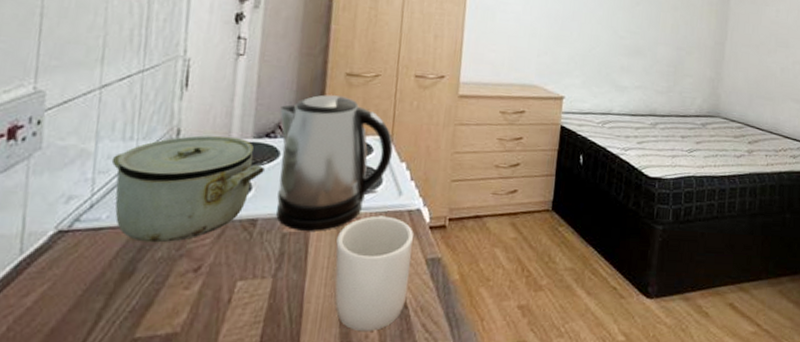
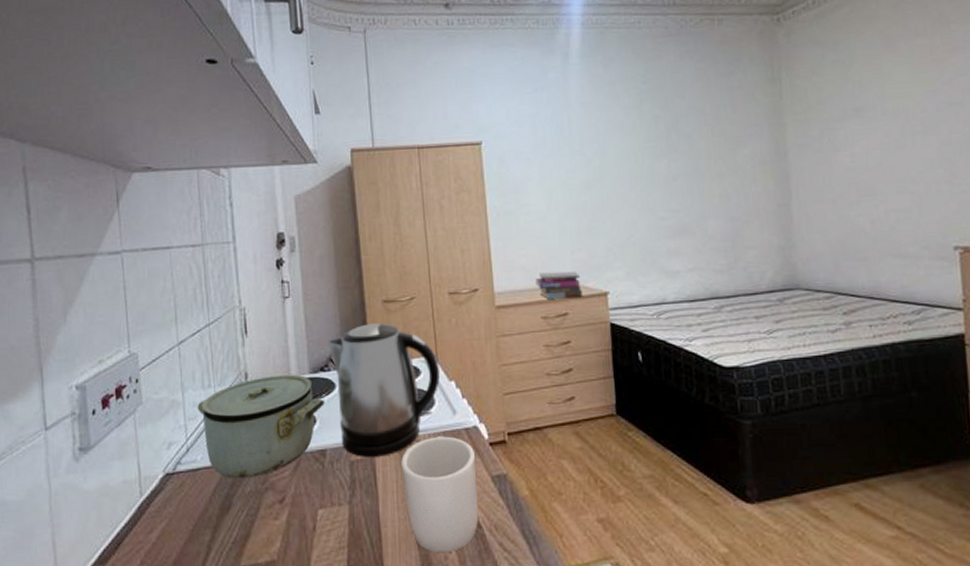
books: none [500,69,541,98] -> present [535,271,582,299]

